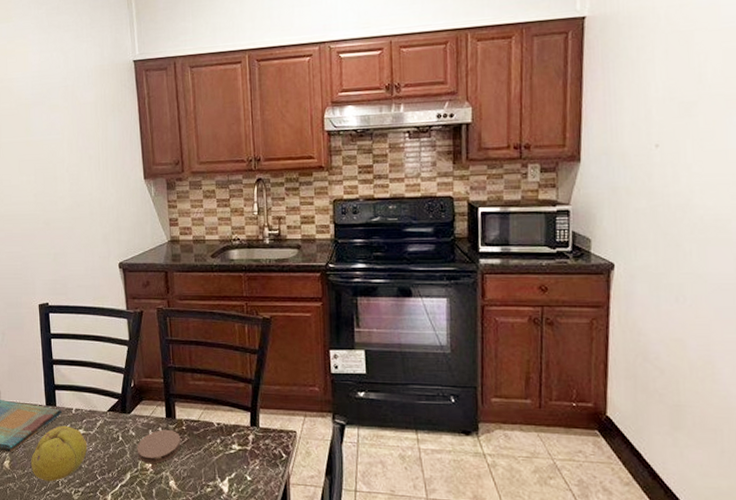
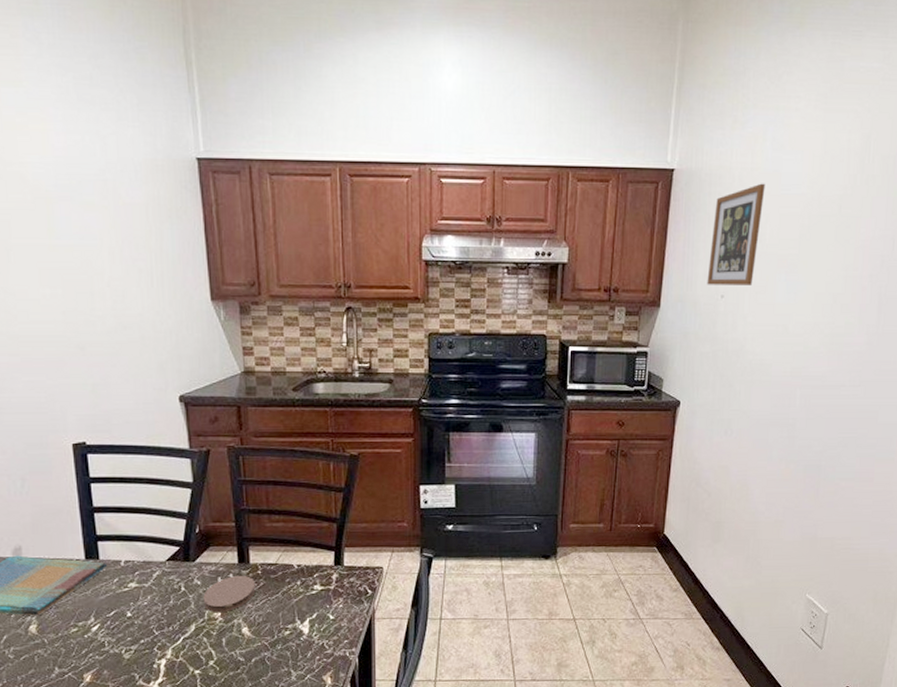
fruit: present [30,425,88,482] -> none [65,579,141,643]
picture frame: none [635,18,701,134] -> present [707,183,766,285]

